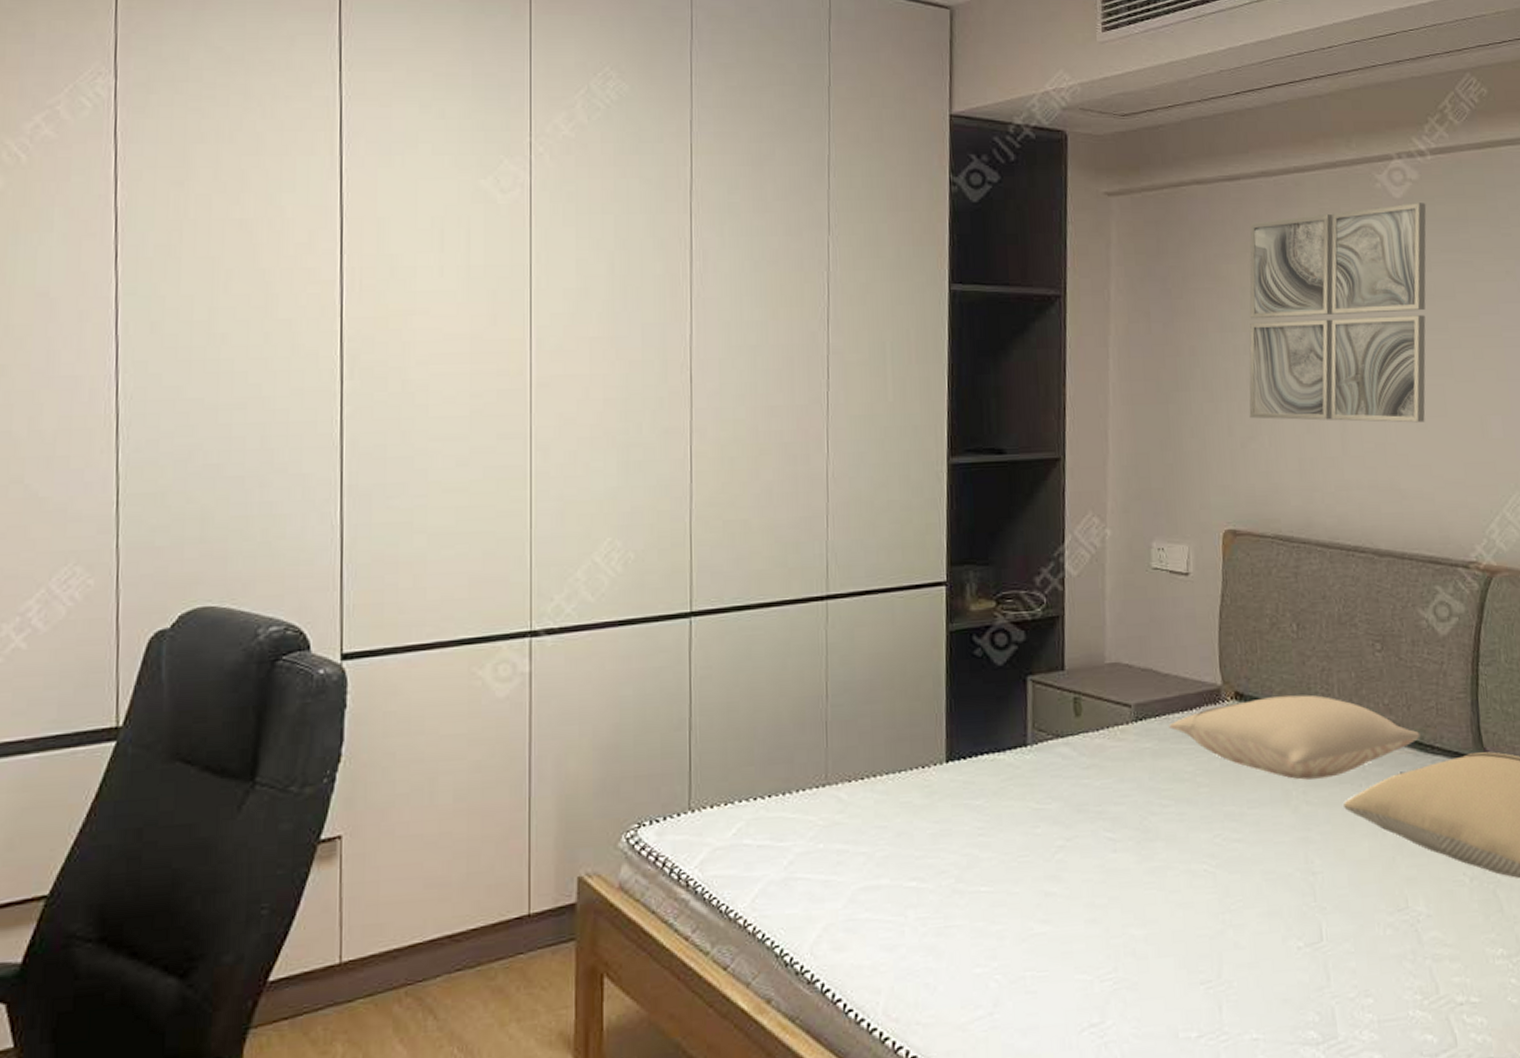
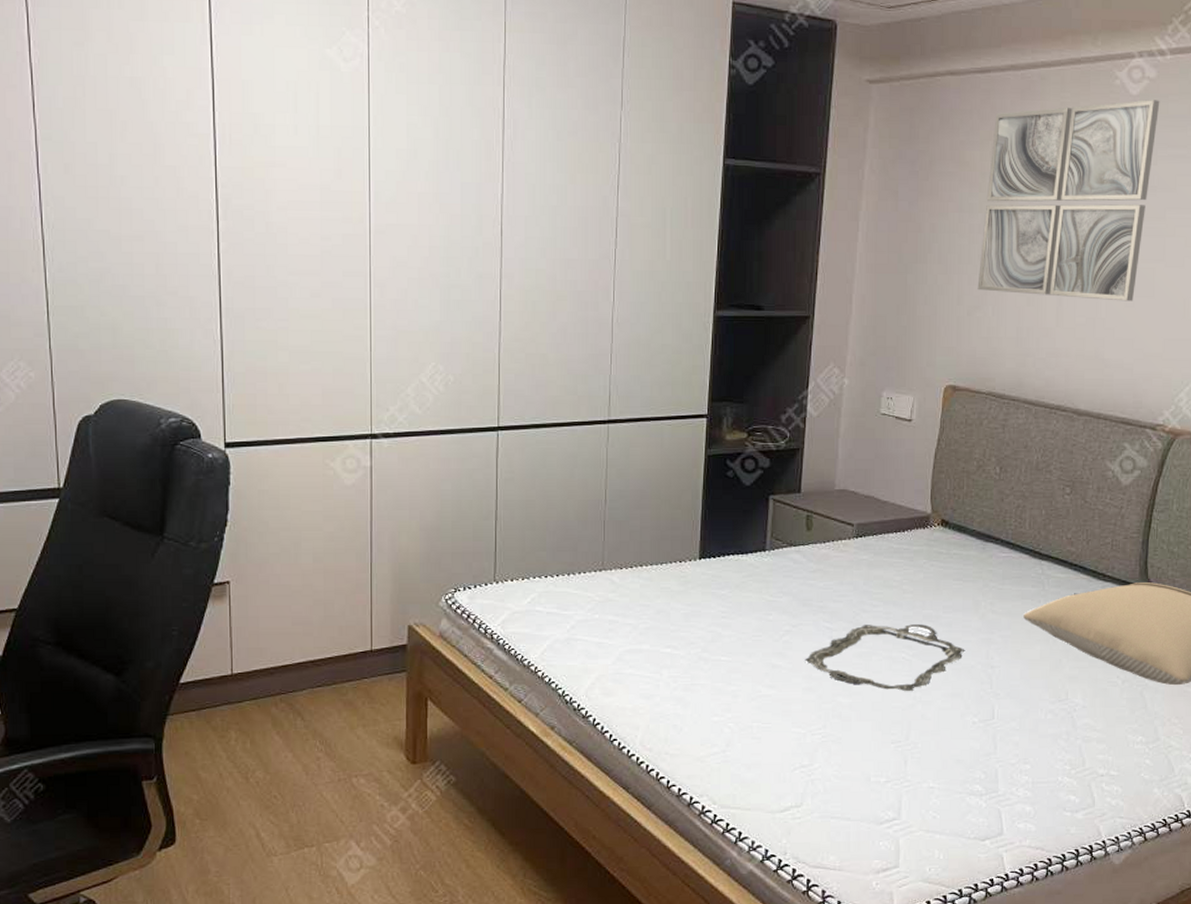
serving tray: none [1084,825,1279,914] -> present [805,624,965,691]
pillow: present [1169,694,1421,780] -> none [884,525,1095,594]

